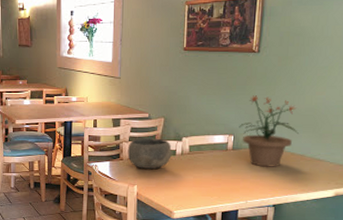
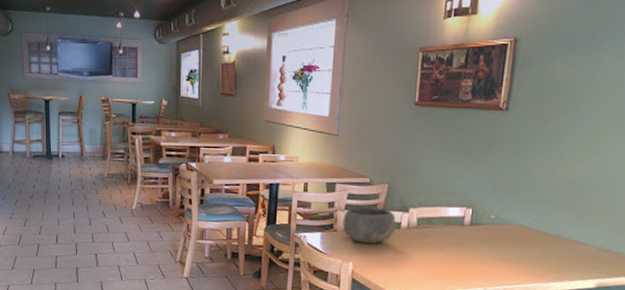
potted plant: present [239,95,299,167] -> none [479,161,554,249]

